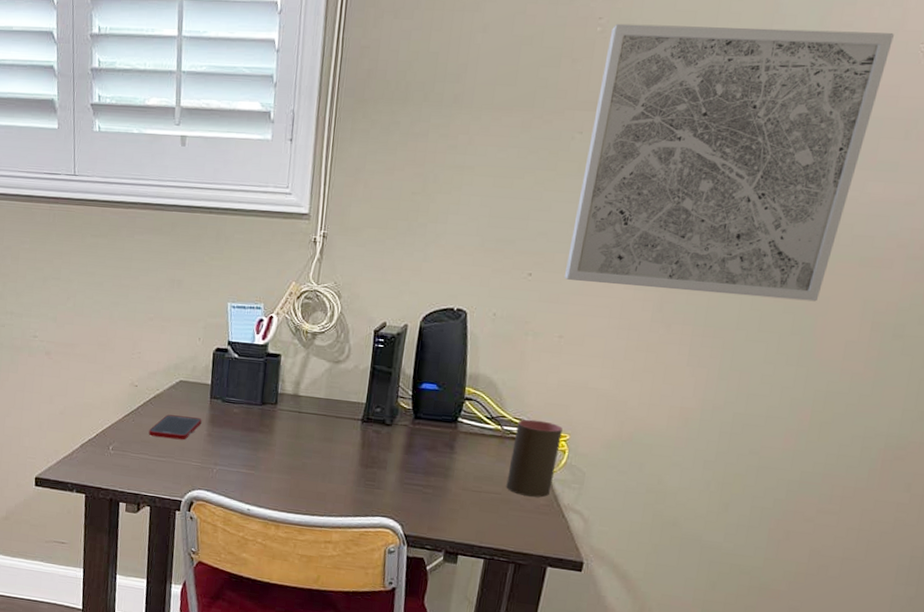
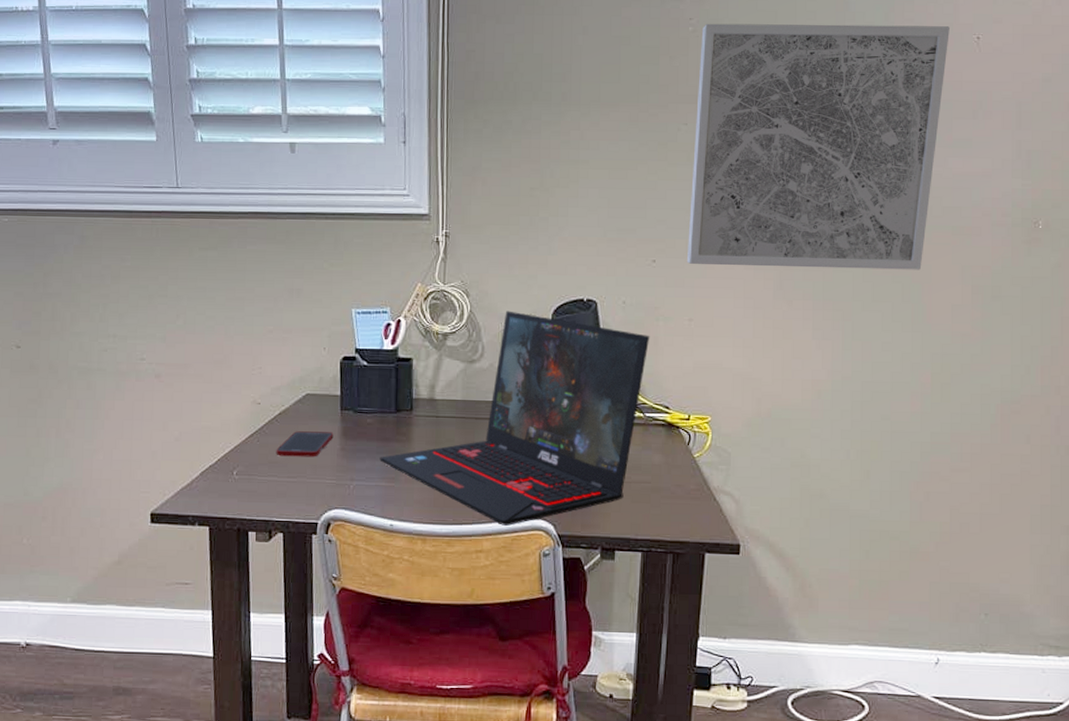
laptop: none [242,314,517,521] -> present [379,311,650,526]
cup: present [506,419,563,498] -> none [655,404,703,482]

